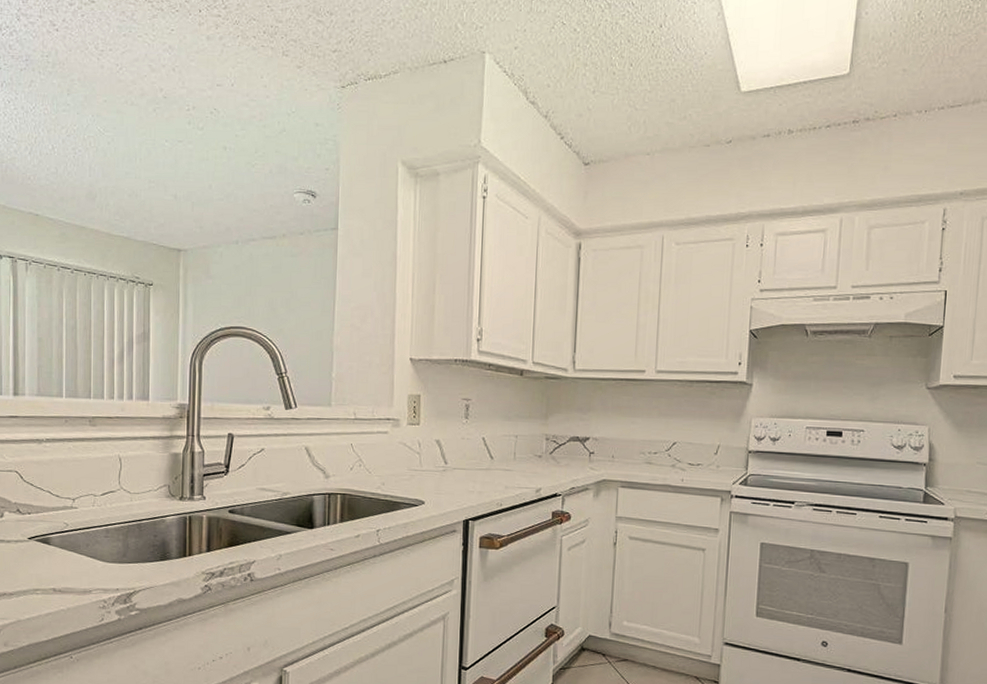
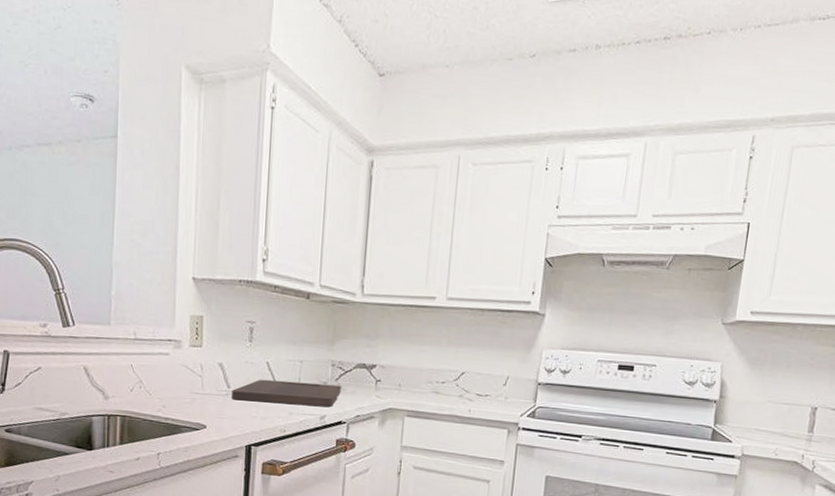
cutting board: none [449,454,556,481] -> present [232,379,342,407]

